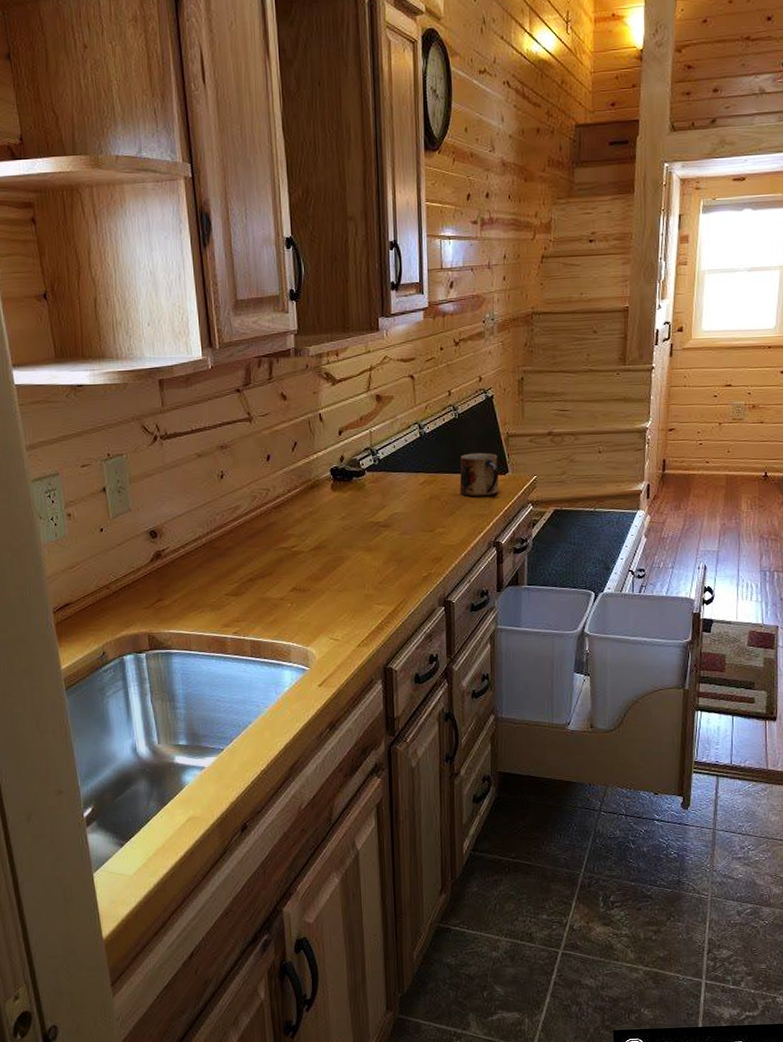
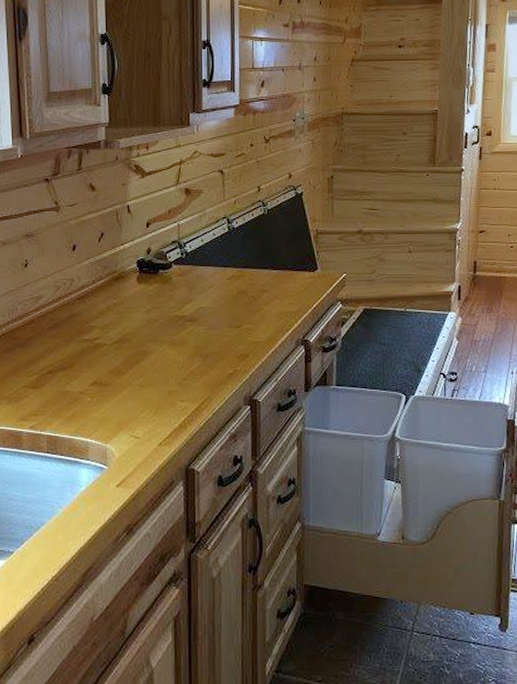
mug: present [459,452,499,497] -> none [268,249,308,294]

